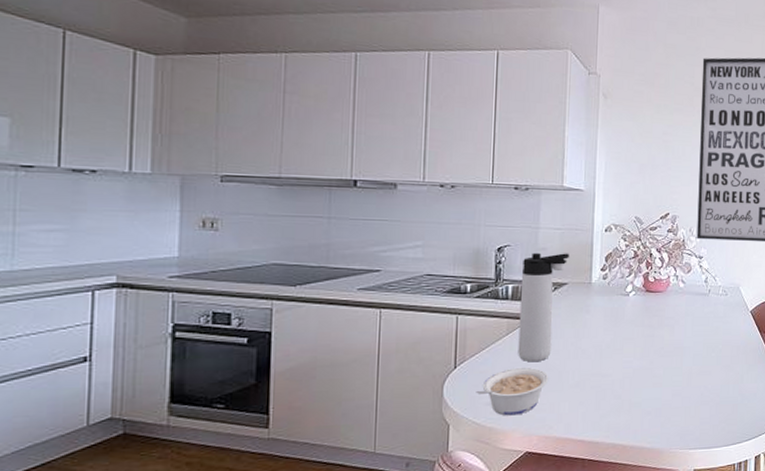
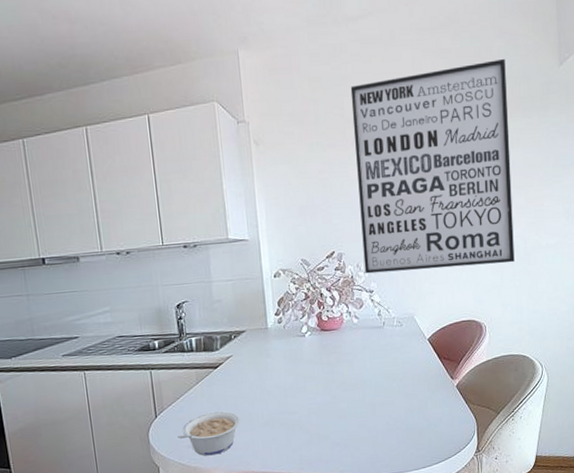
thermos bottle: present [518,252,570,363] -> none [201,302,244,407]

